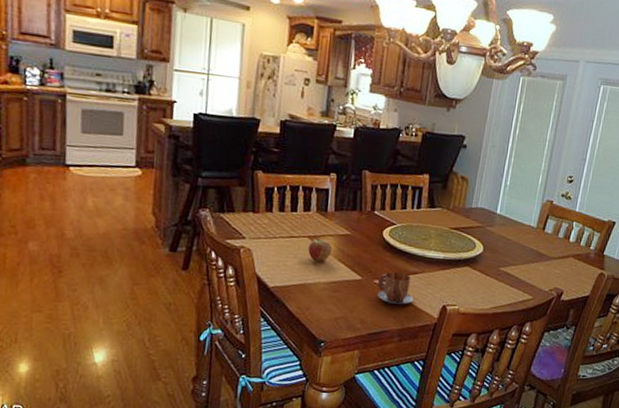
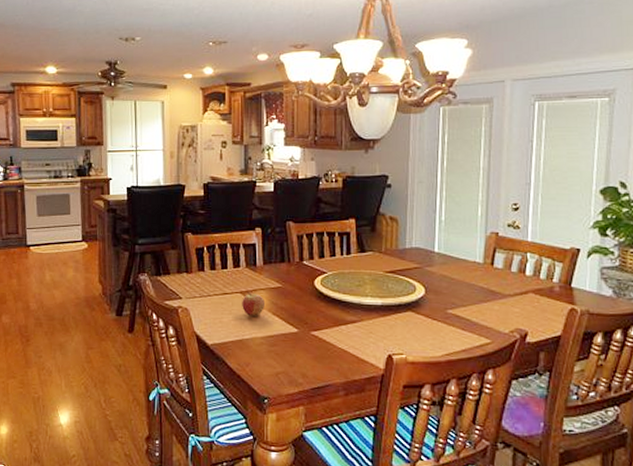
mug: present [377,271,413,305] -> none [314,321,354,356]

